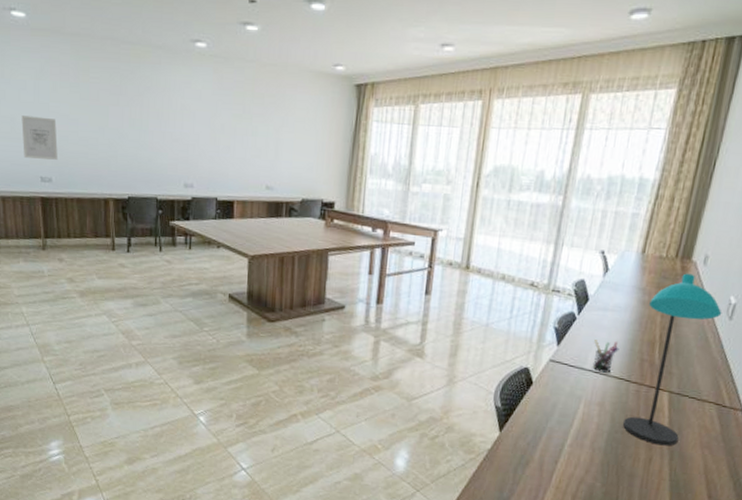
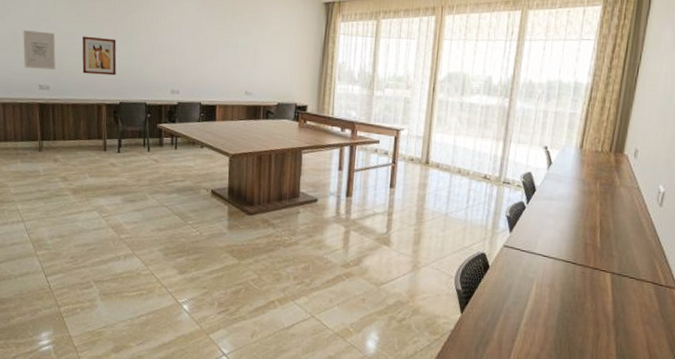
wall art: none [86,122,124,167] -> present [82,36,117,76]
pen holder: present [592,340,619,373] -> none [542,226,565,257]
desk lamp: present [623,273,722,446] -> none [572,165,653,323]

